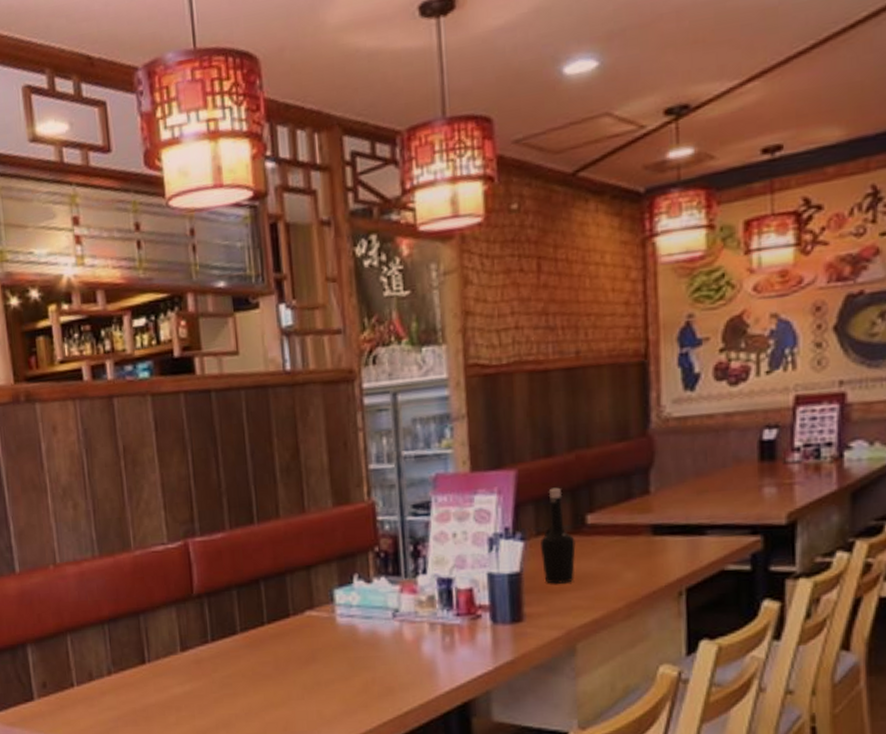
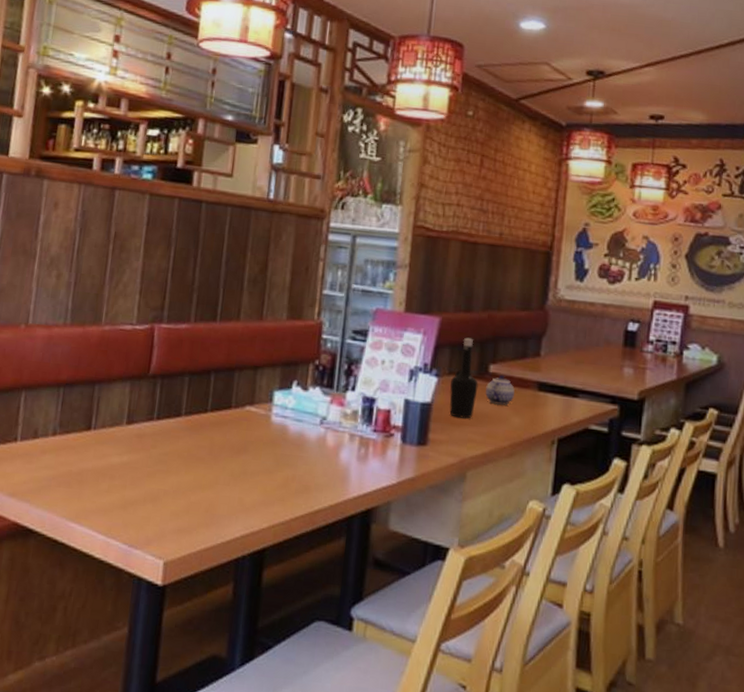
teapot: none [586,524,623,562] -> present [485,374,515,406]

